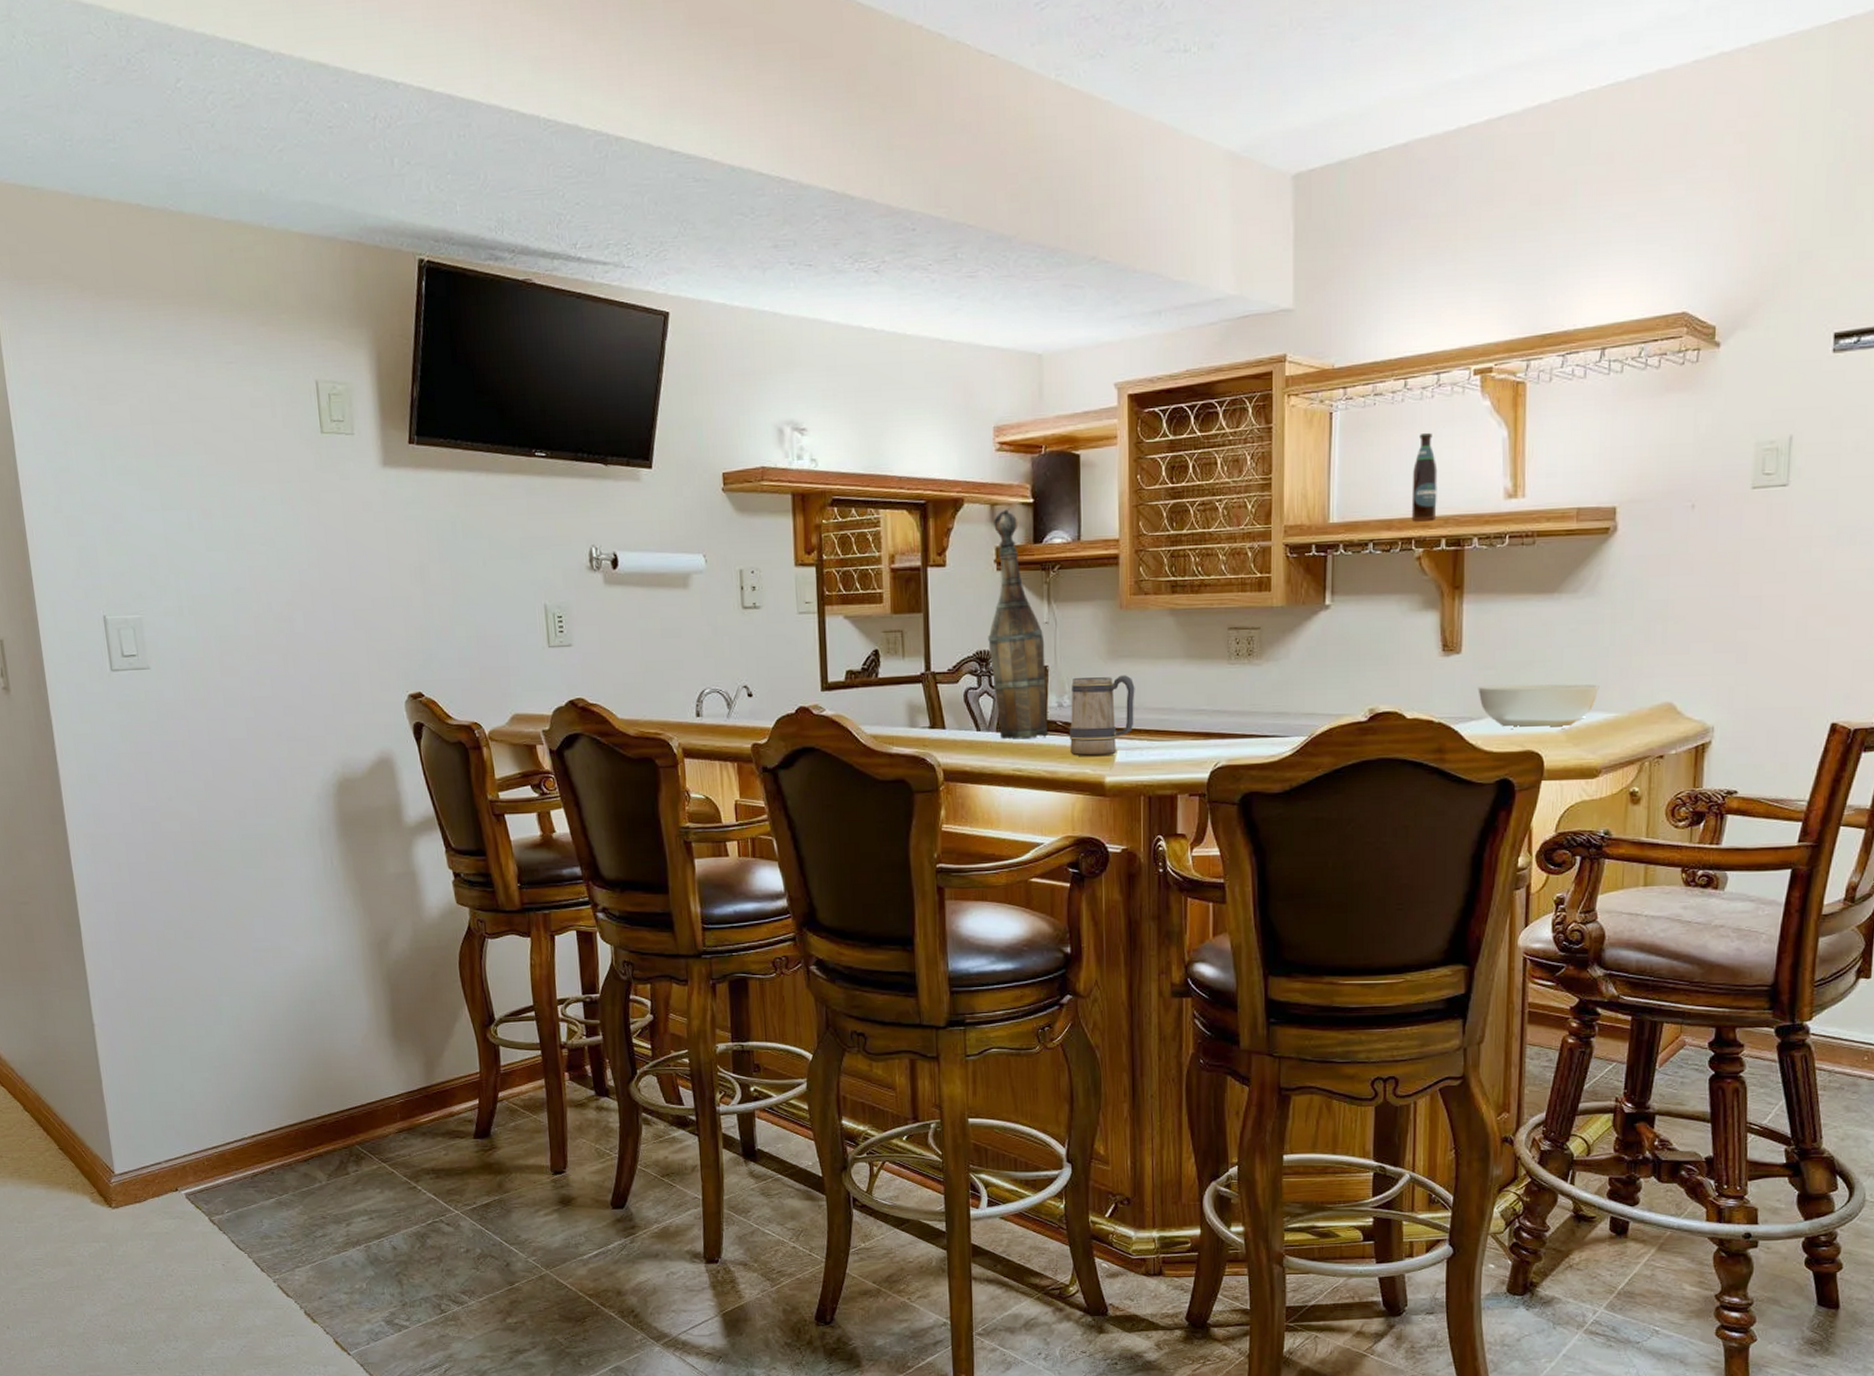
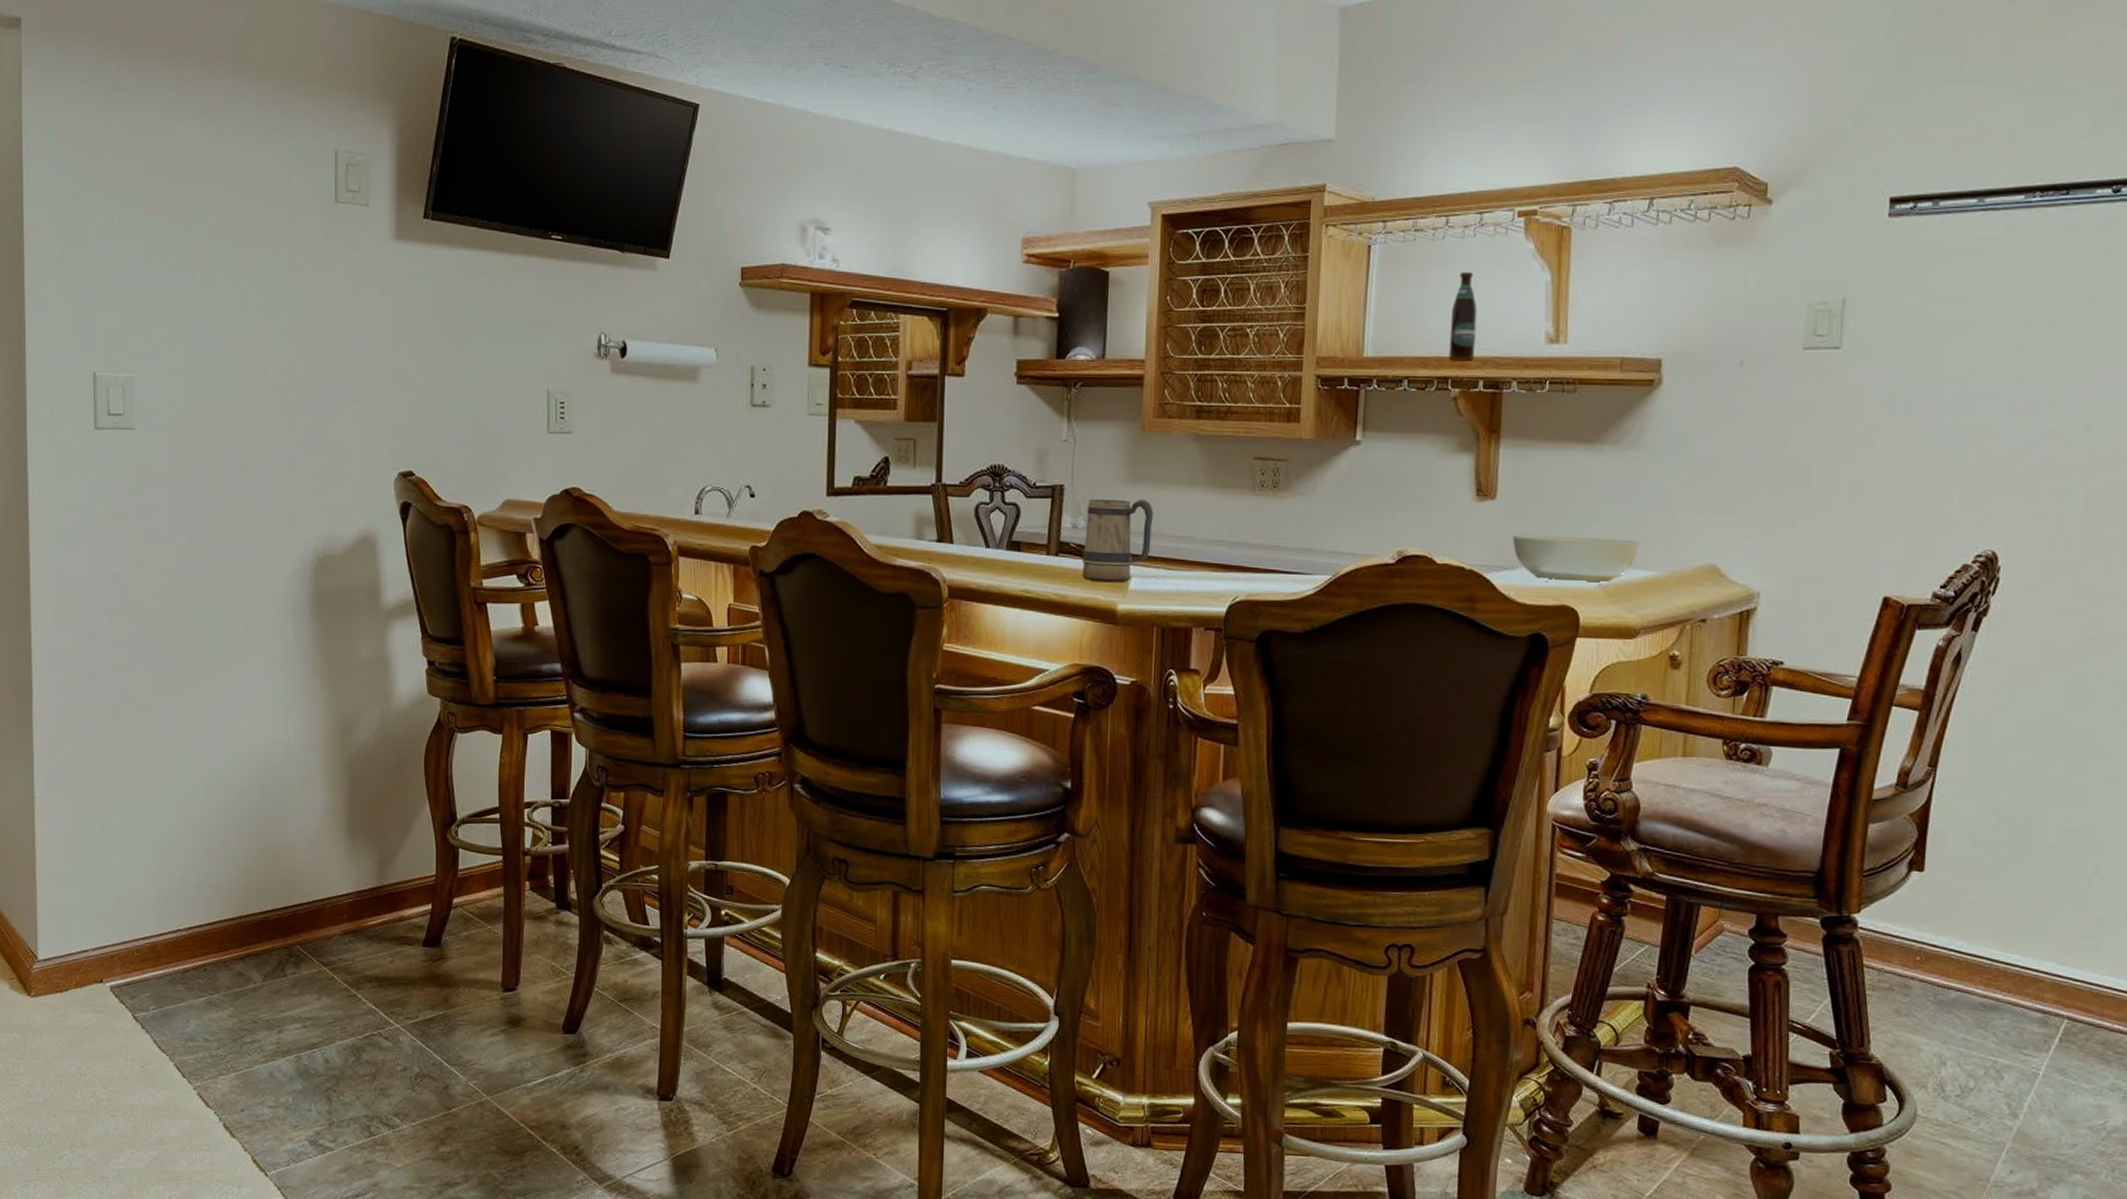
decorative bottle: present [988,508,1050,740] -> none [1003,321,1062,560]

